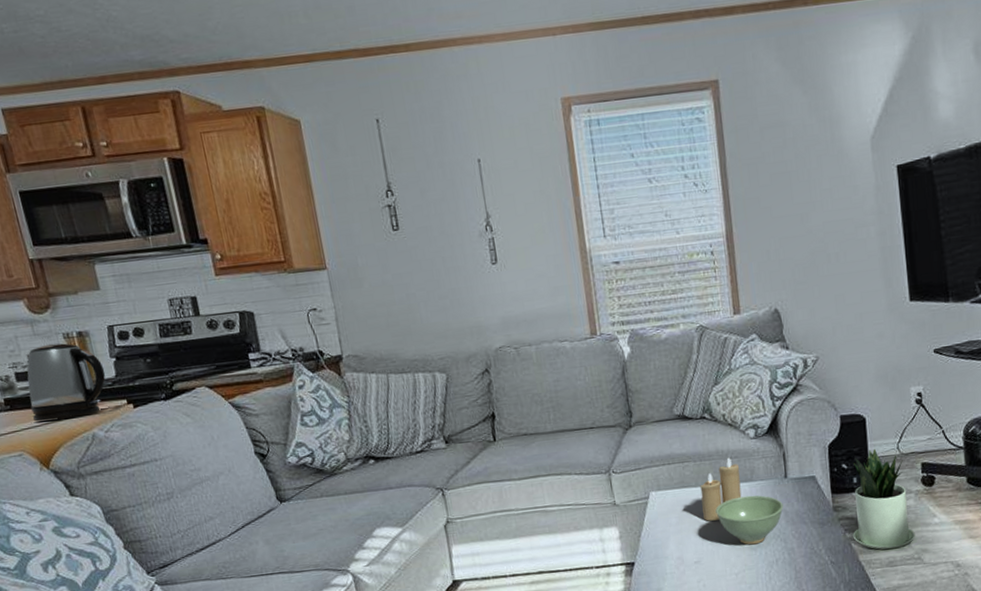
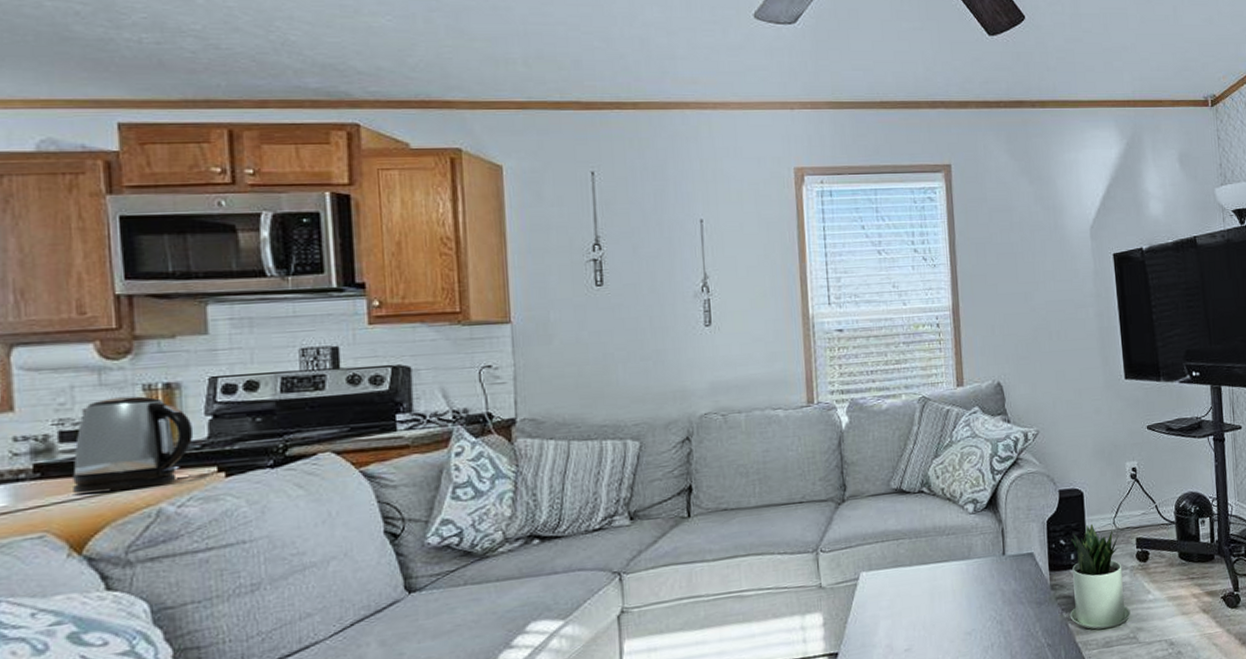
candle: present [700,457,742,521] -> none [914,534,958,604]
bowl: present [715,495,784,545] -> none [930,574,1001,629]

